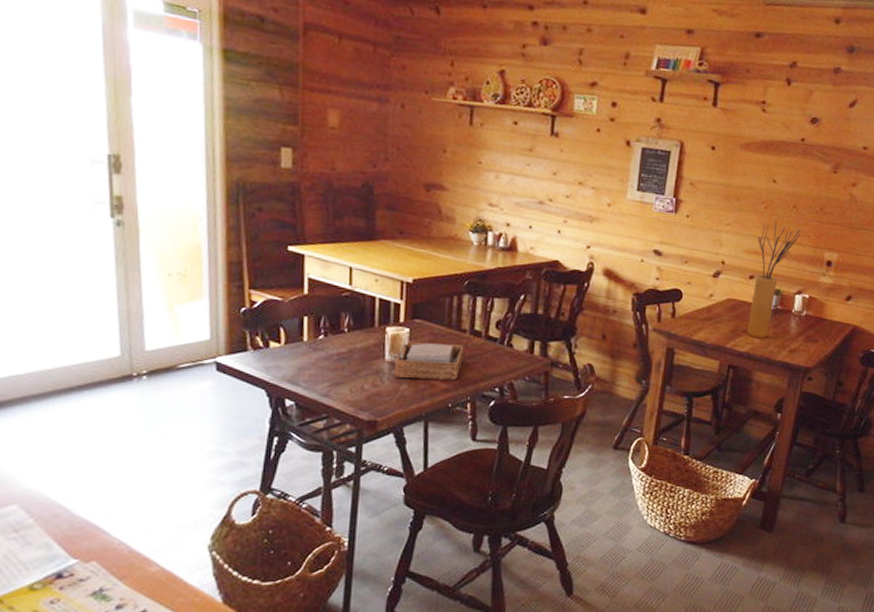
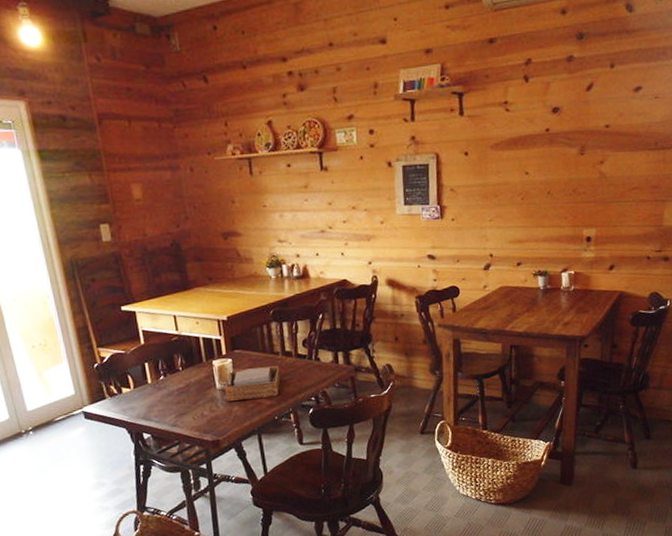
vase: present [747,220,801,339] -> none [519,208,558,318]

